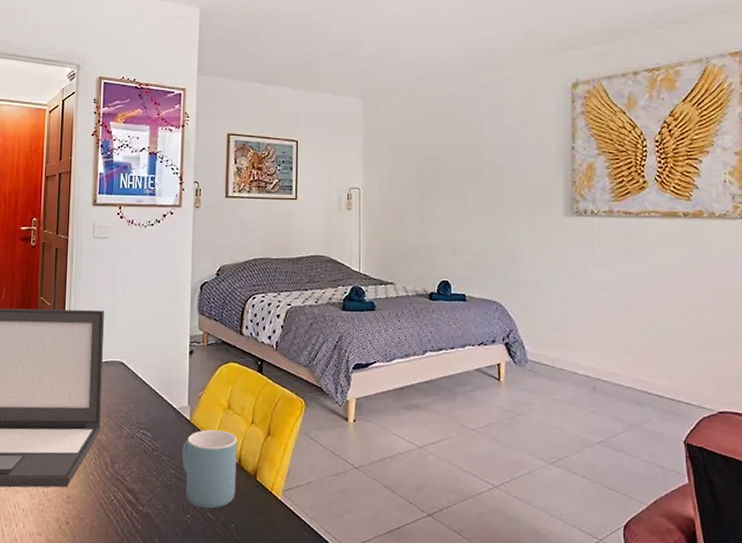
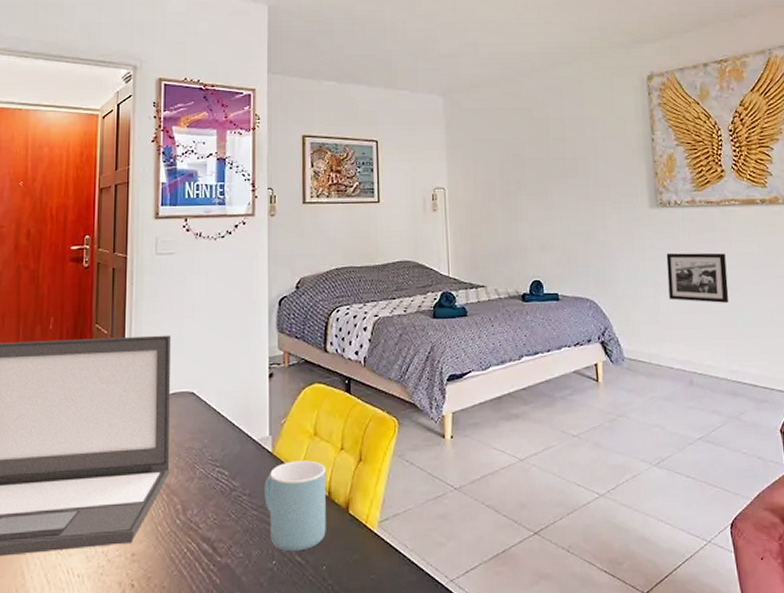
picture frame: none [578,262,641,314] -> present [666,253,729,303]

